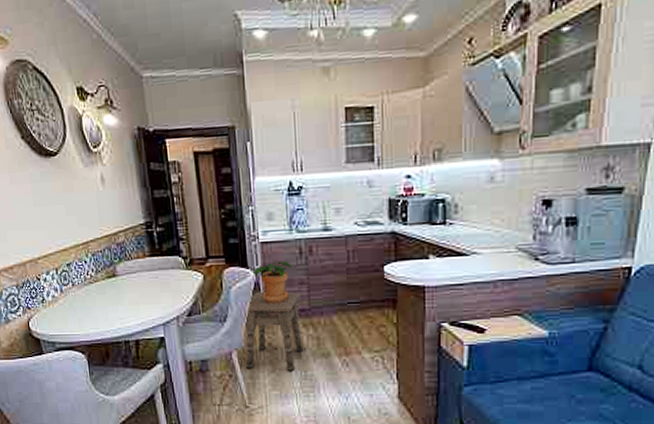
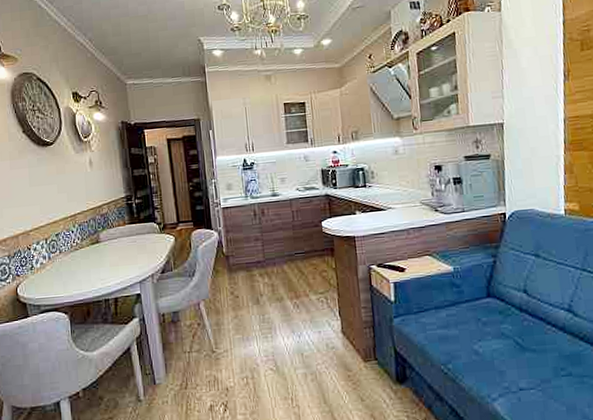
side table: present [245,291,304,372] -> none [210,247,261,317]
potted plant: present [251,260,292,304] -> none [215,222,249,259]

